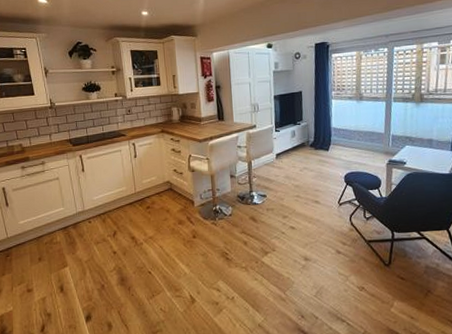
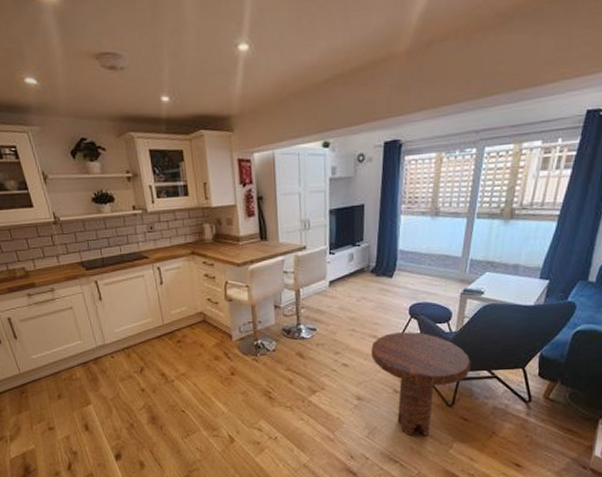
side table: none [314,197,402,296] -> present [371,332,471,437]

